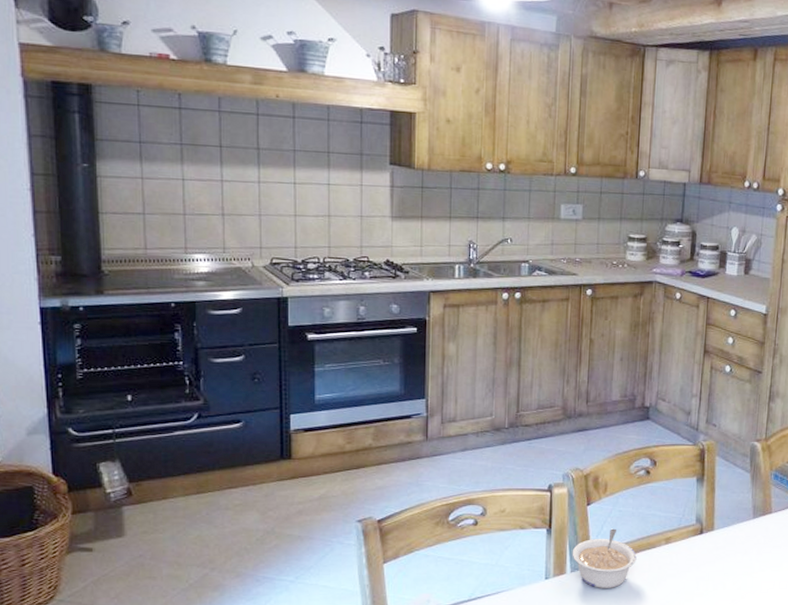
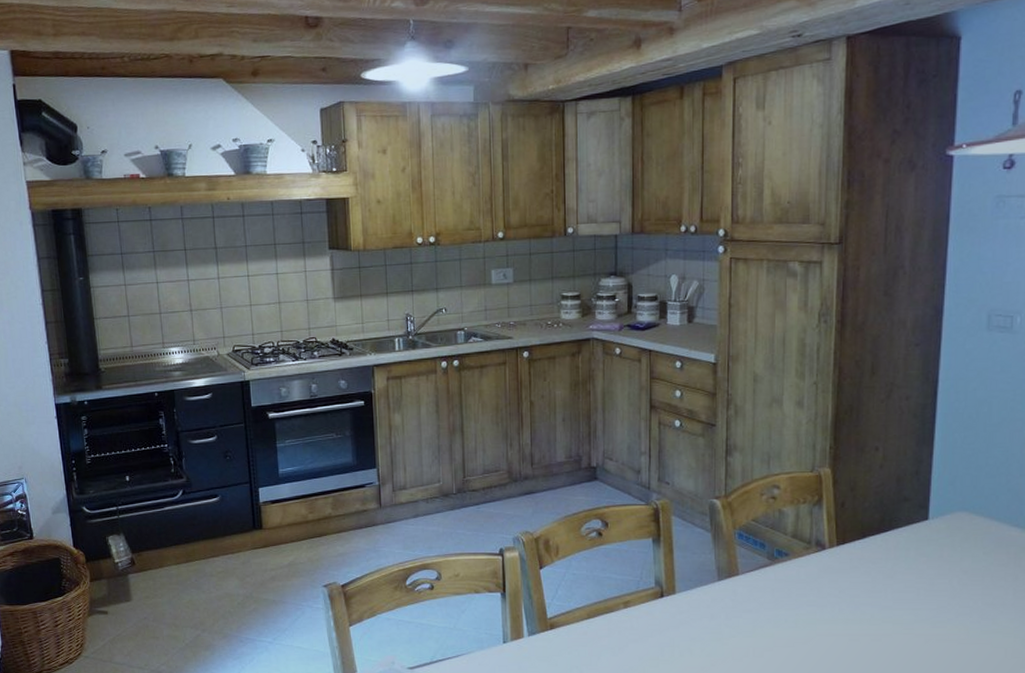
legume: present [572,528,637,588] -> none [528,592,595,653]

